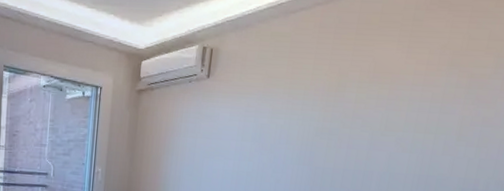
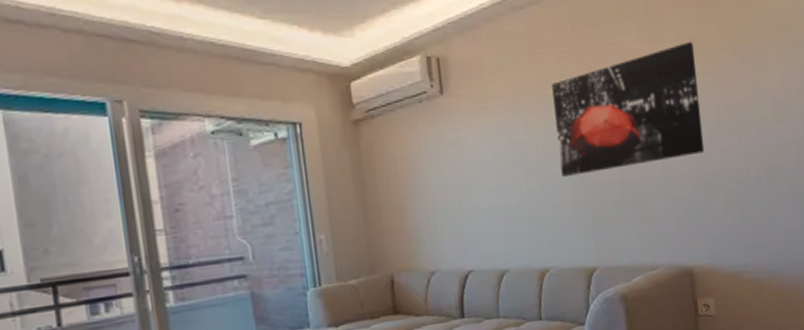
wall art: none [291,54,455,159] -> present [552,41,705,177]

